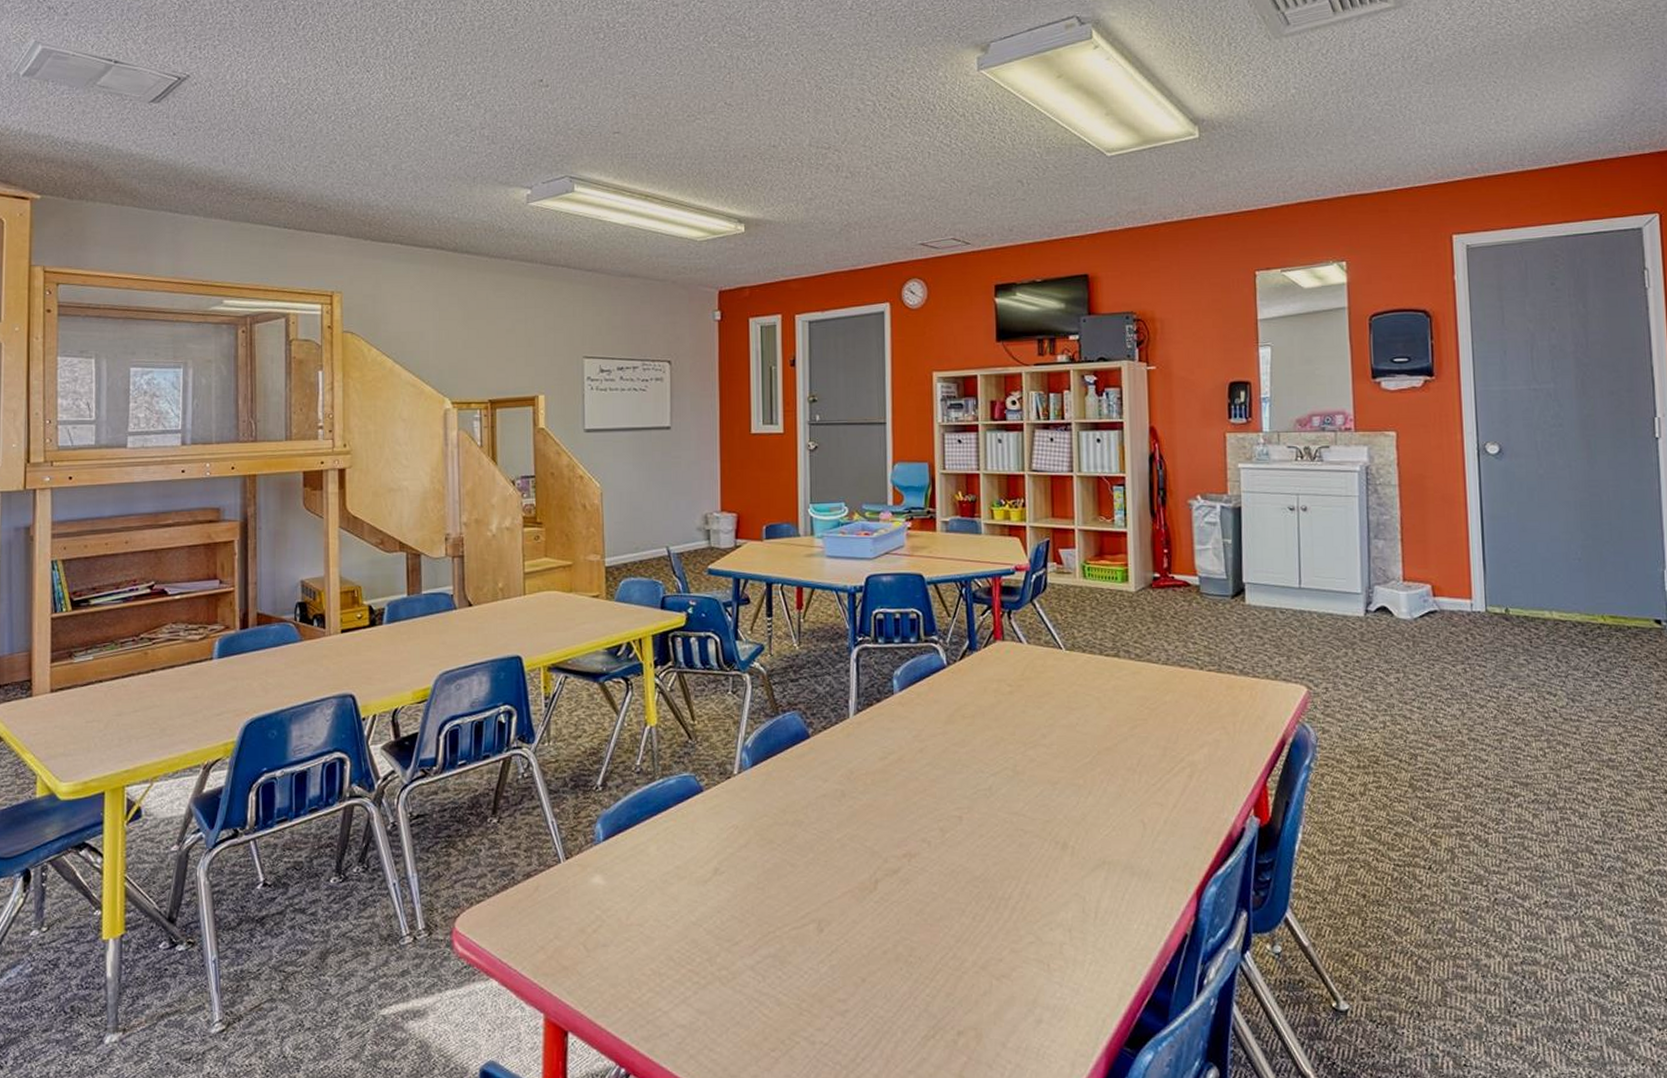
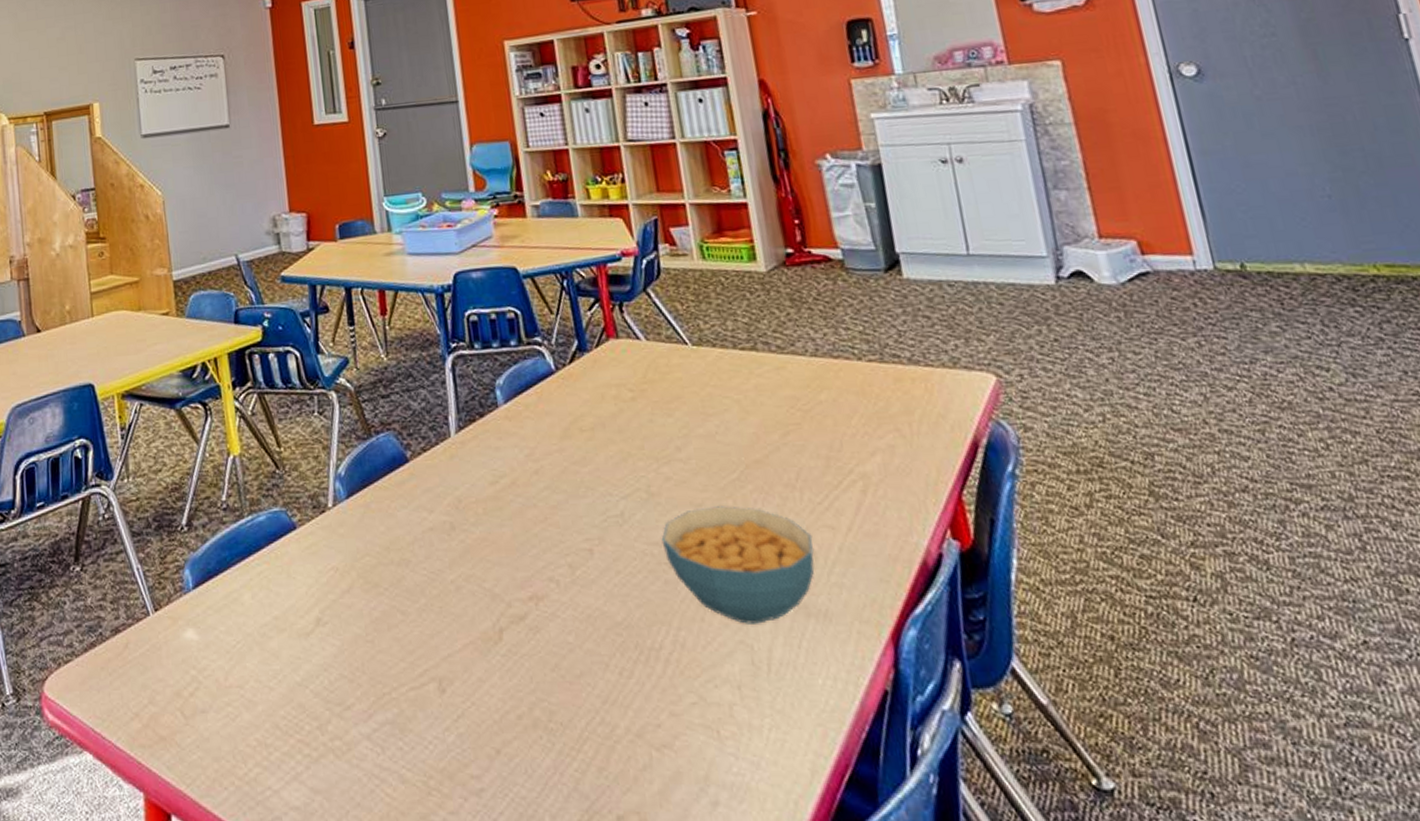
cereal bowl: none [1020,784,1144,880] -> present [661,506,815,624]

